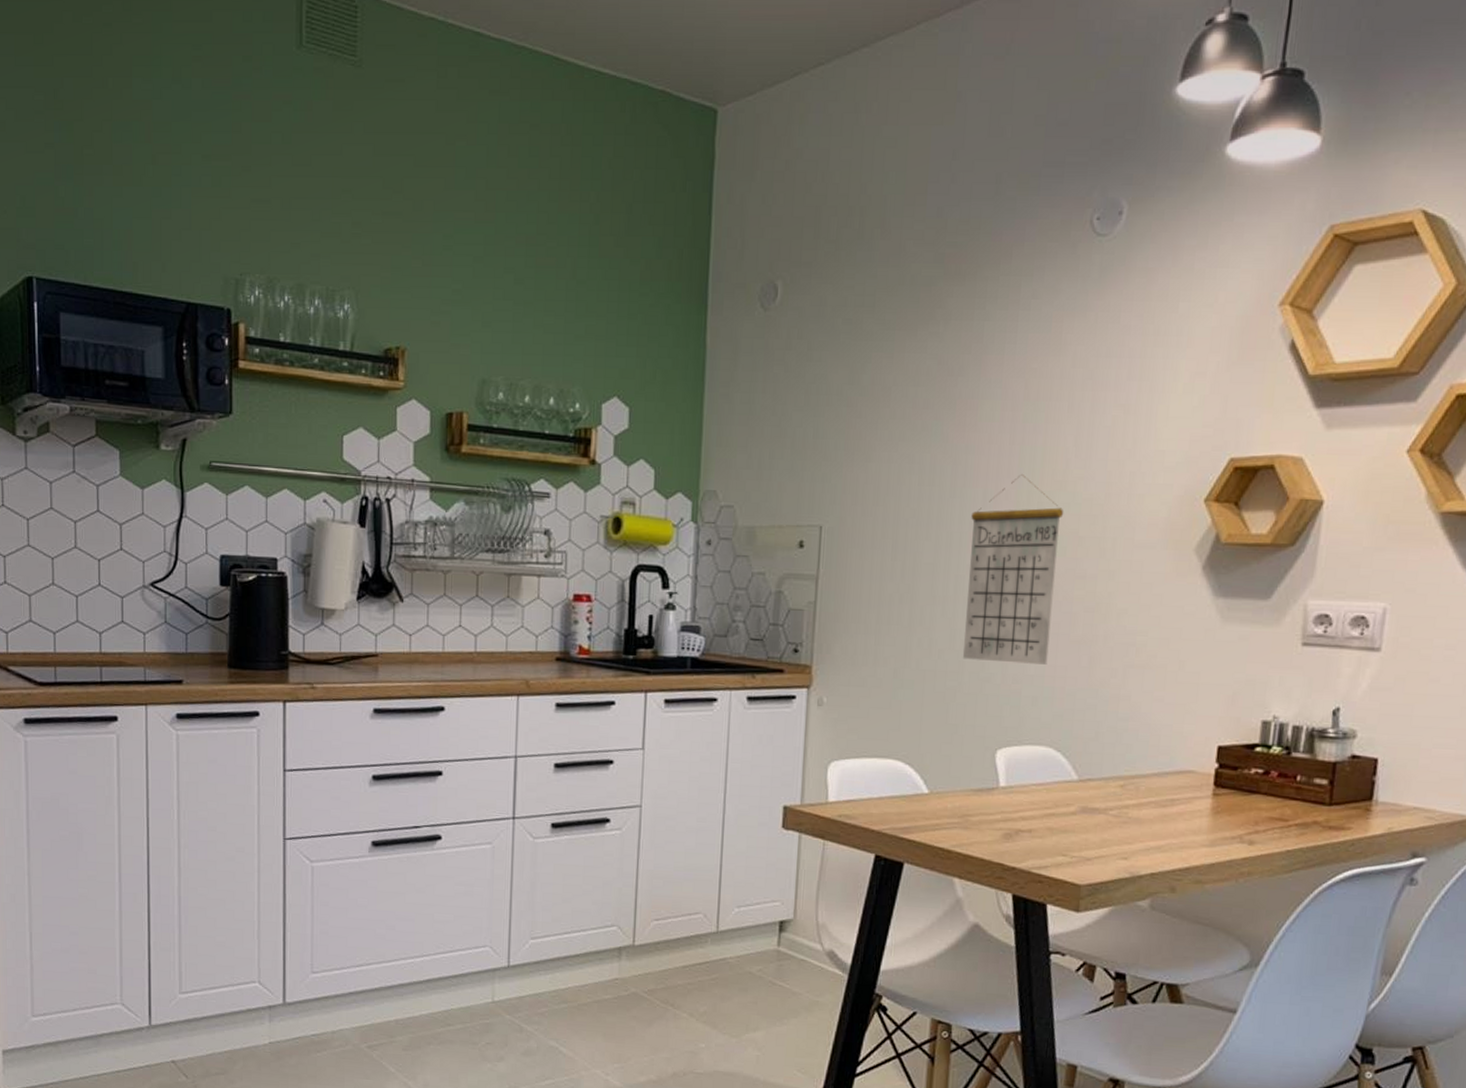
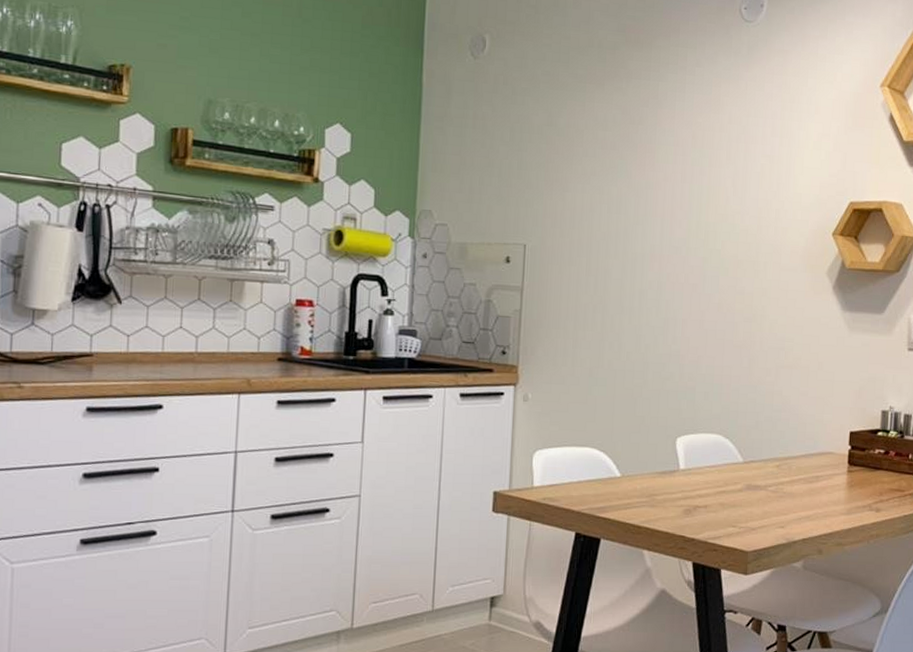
calendar: present [962,475,1064,665] -> none [646,208,726,365]

